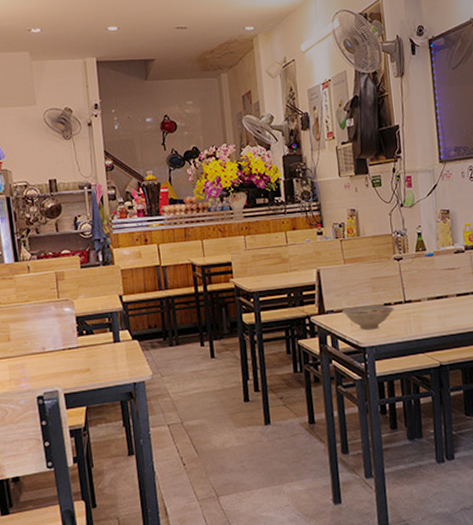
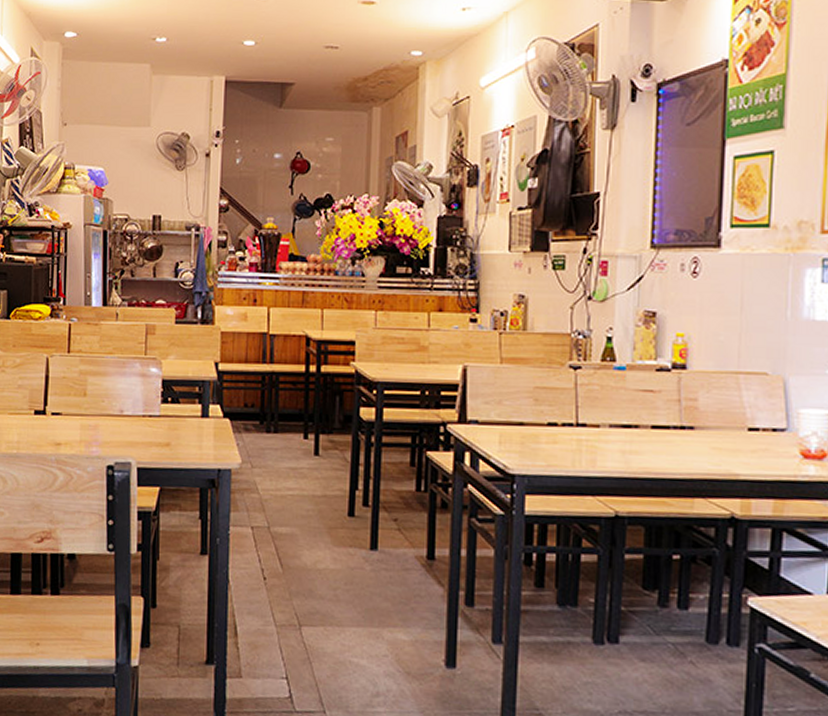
soup bowl: present [341,305,395,330] -> none [489,420,561,454]

